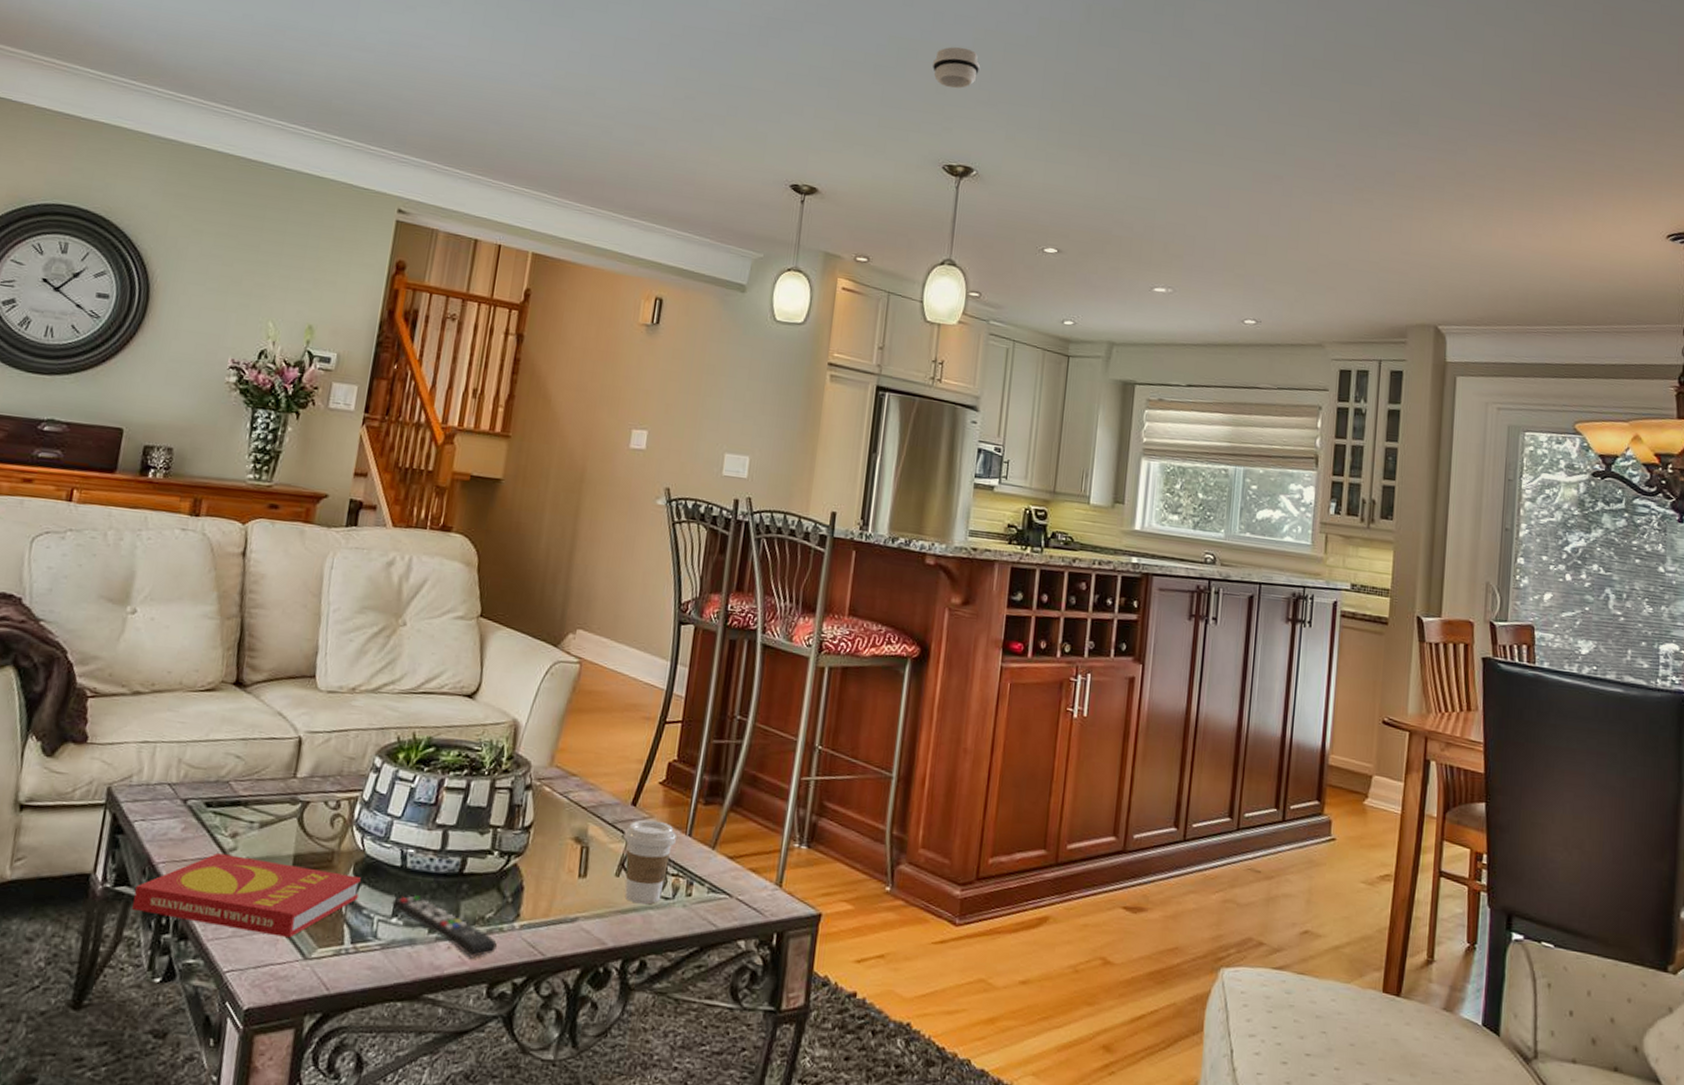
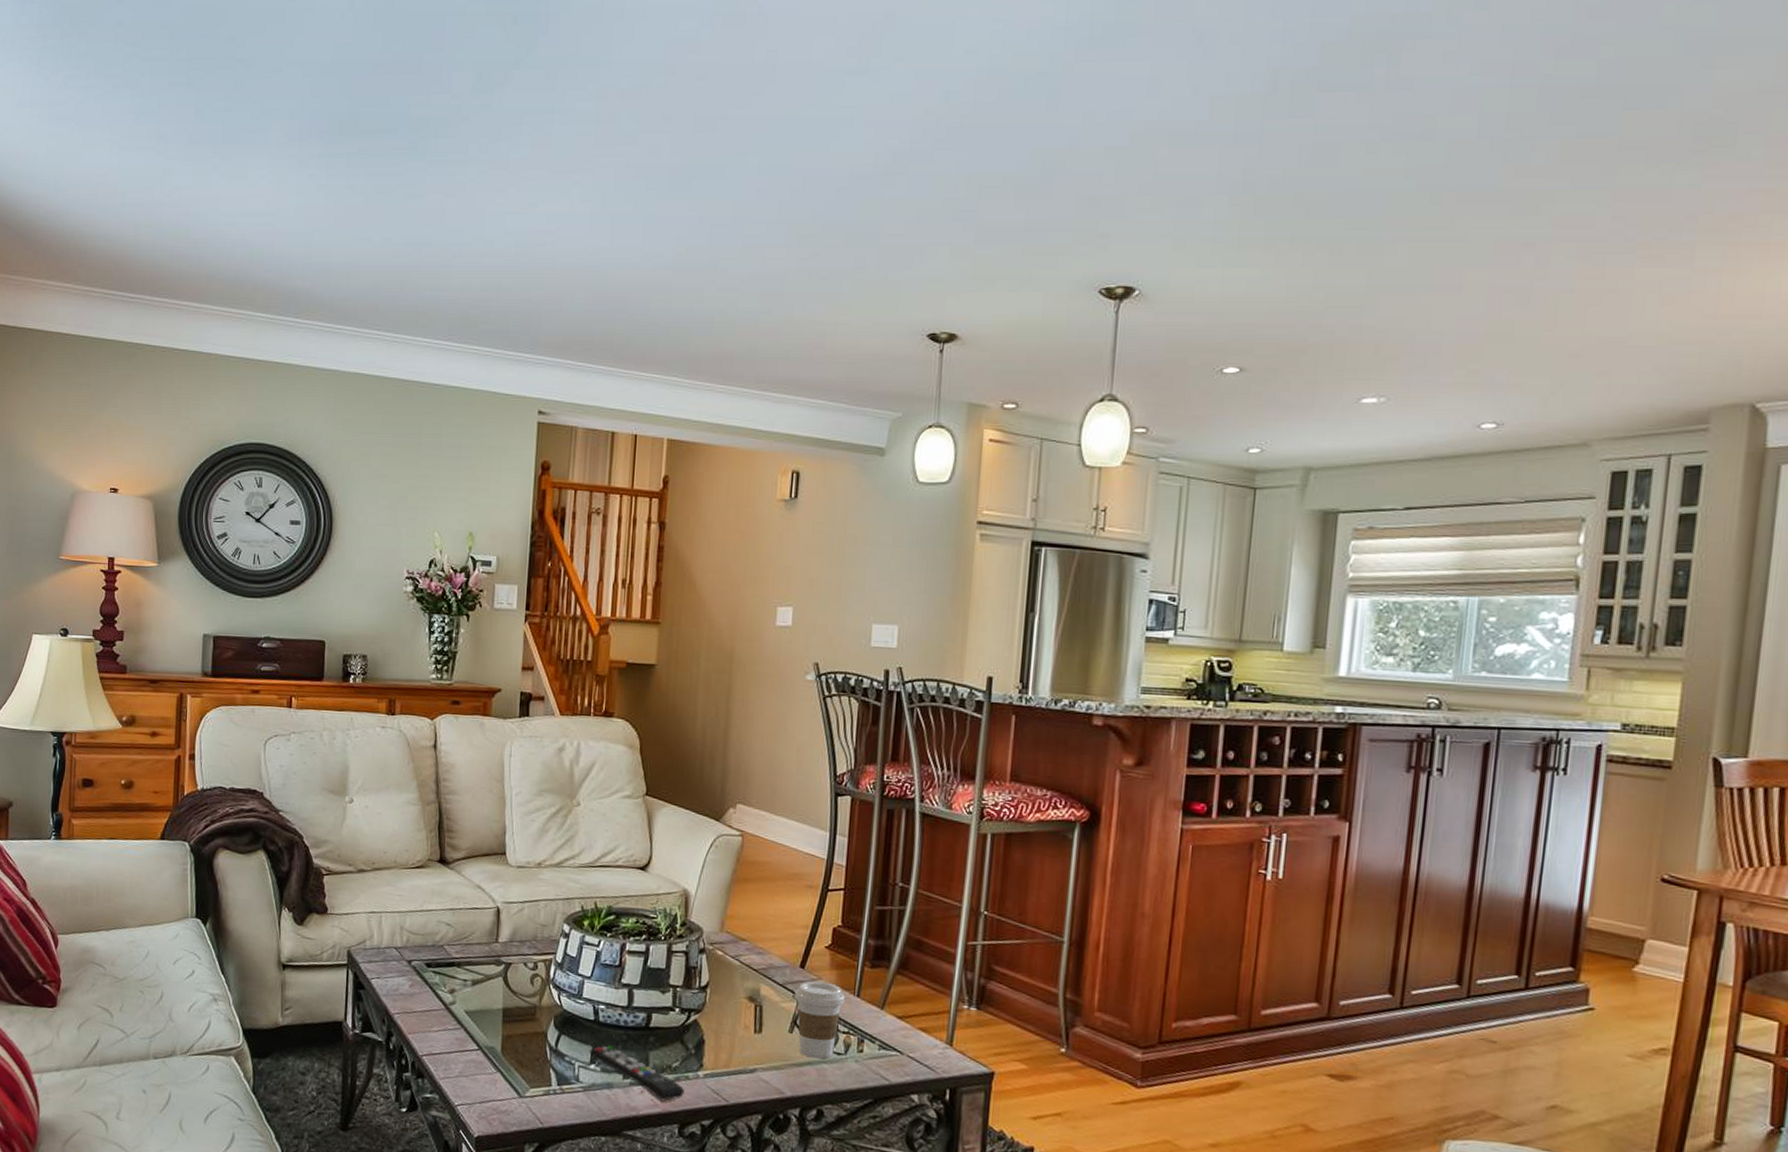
book: present [132,853,361,938] -> none [378,1006,561,1079]
smoke detector: present [933,47,981,89] -> none [1084,148,1141,199]

